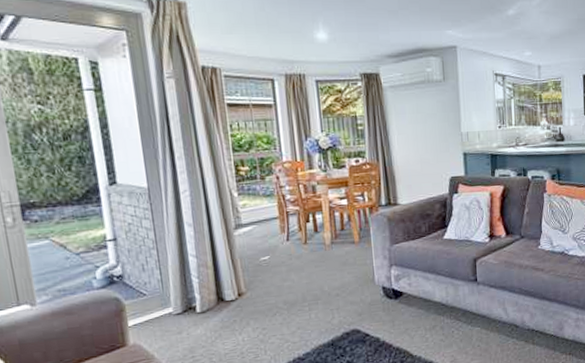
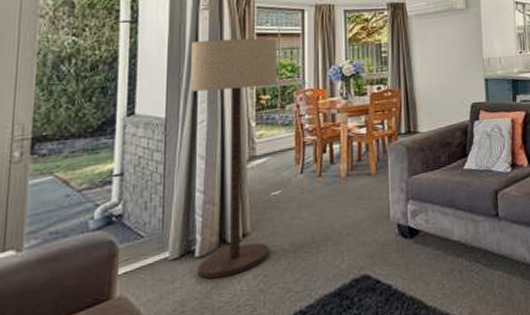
floor lamp: none [162,109,265,331] -> present [191,38,277,279]

